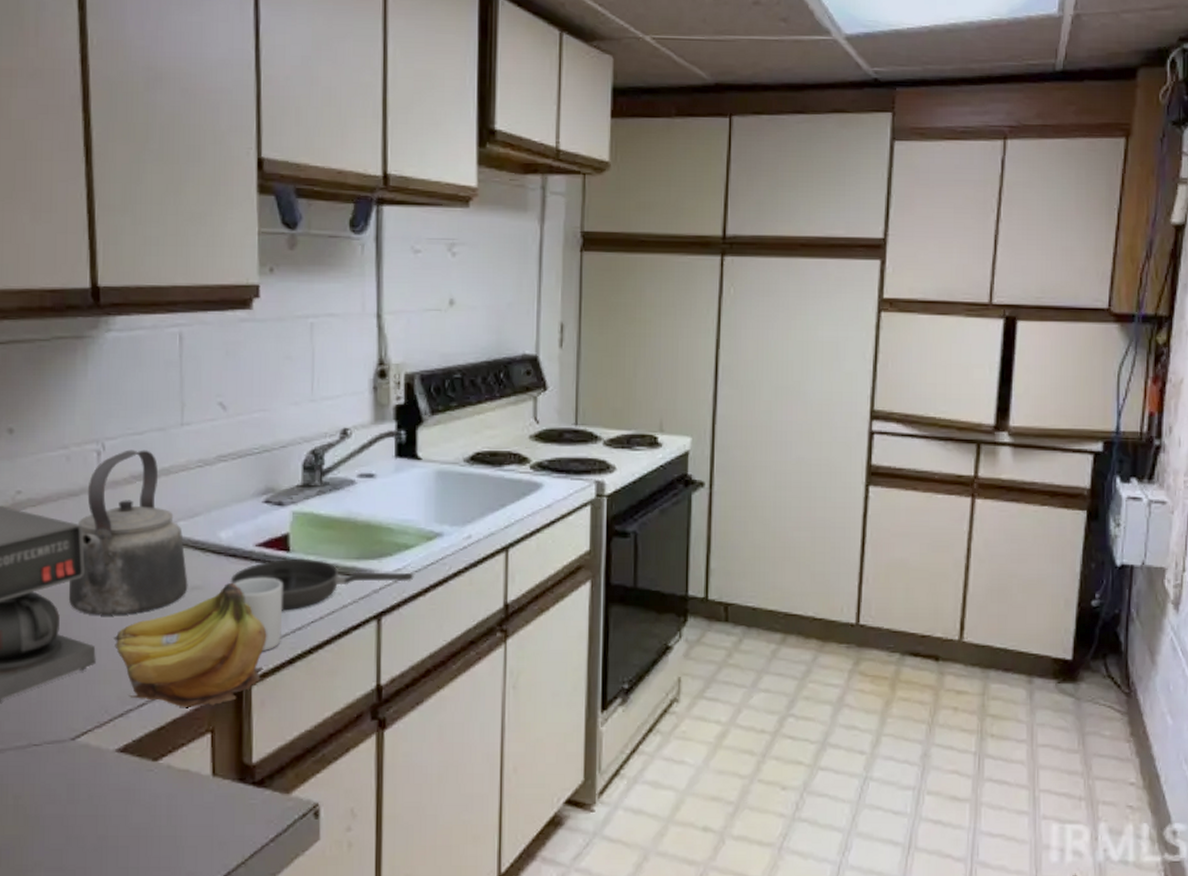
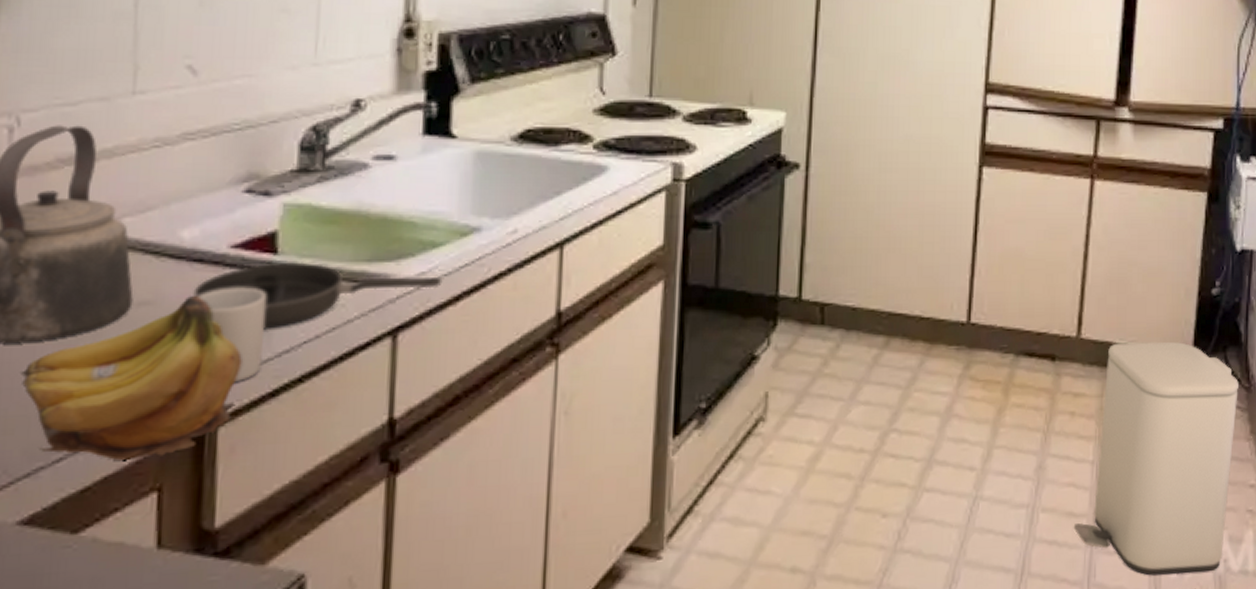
pedal bin: none [957,647,1118,859] -> present [1073,341,1238,576]

